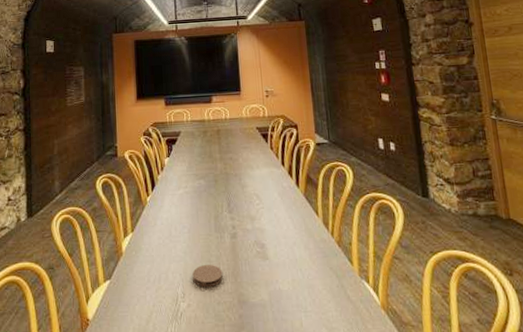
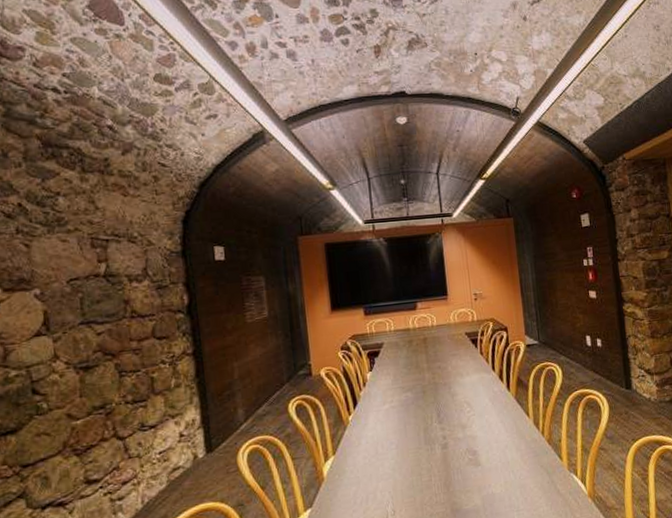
coaster: present [192,265,223,287] -> none [402,478,435,502]

